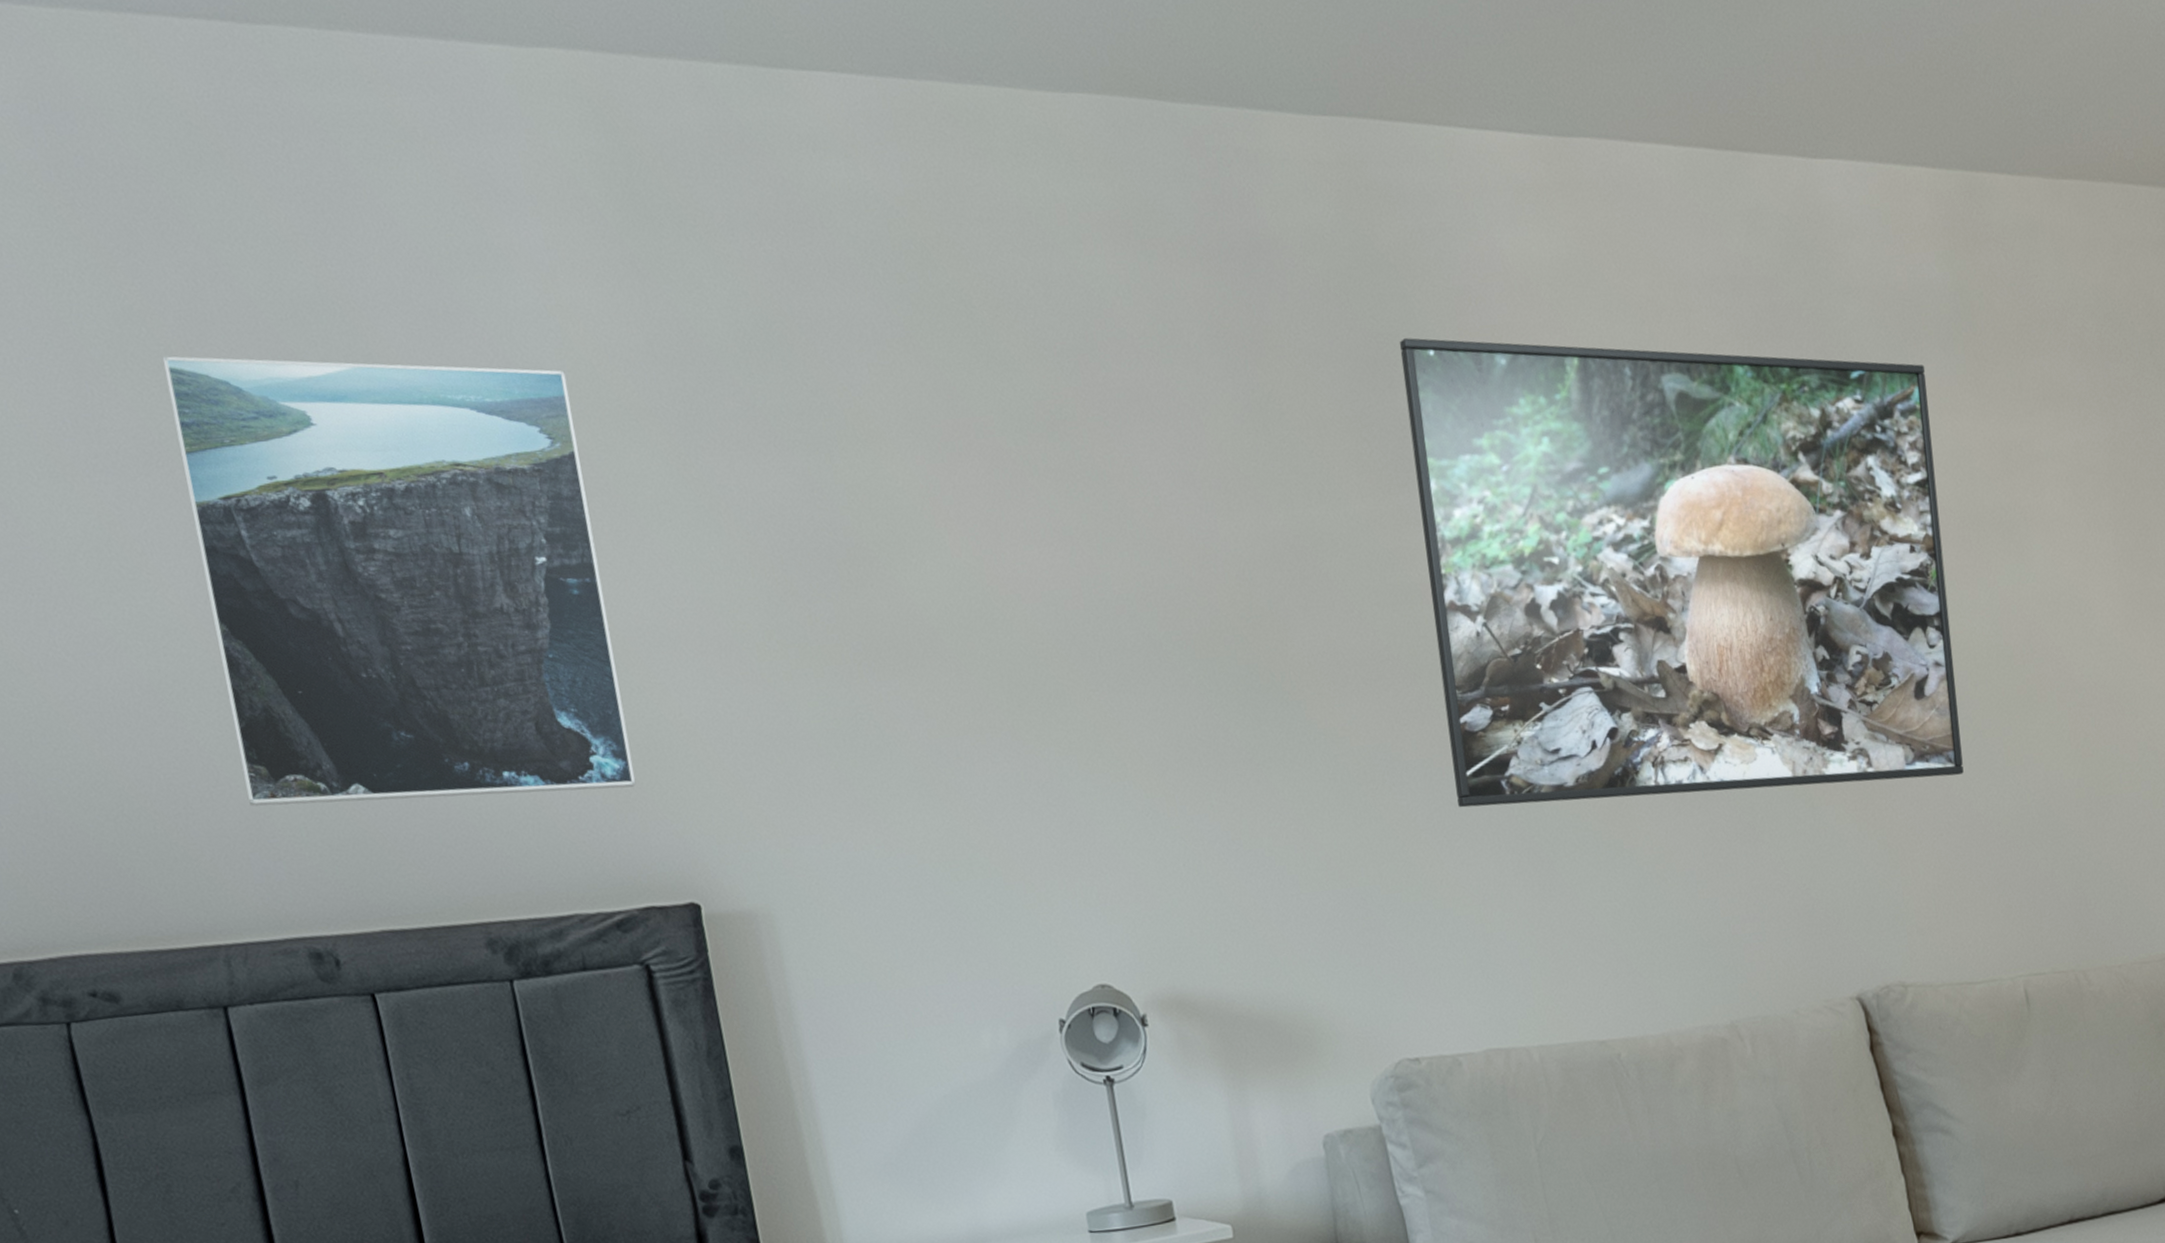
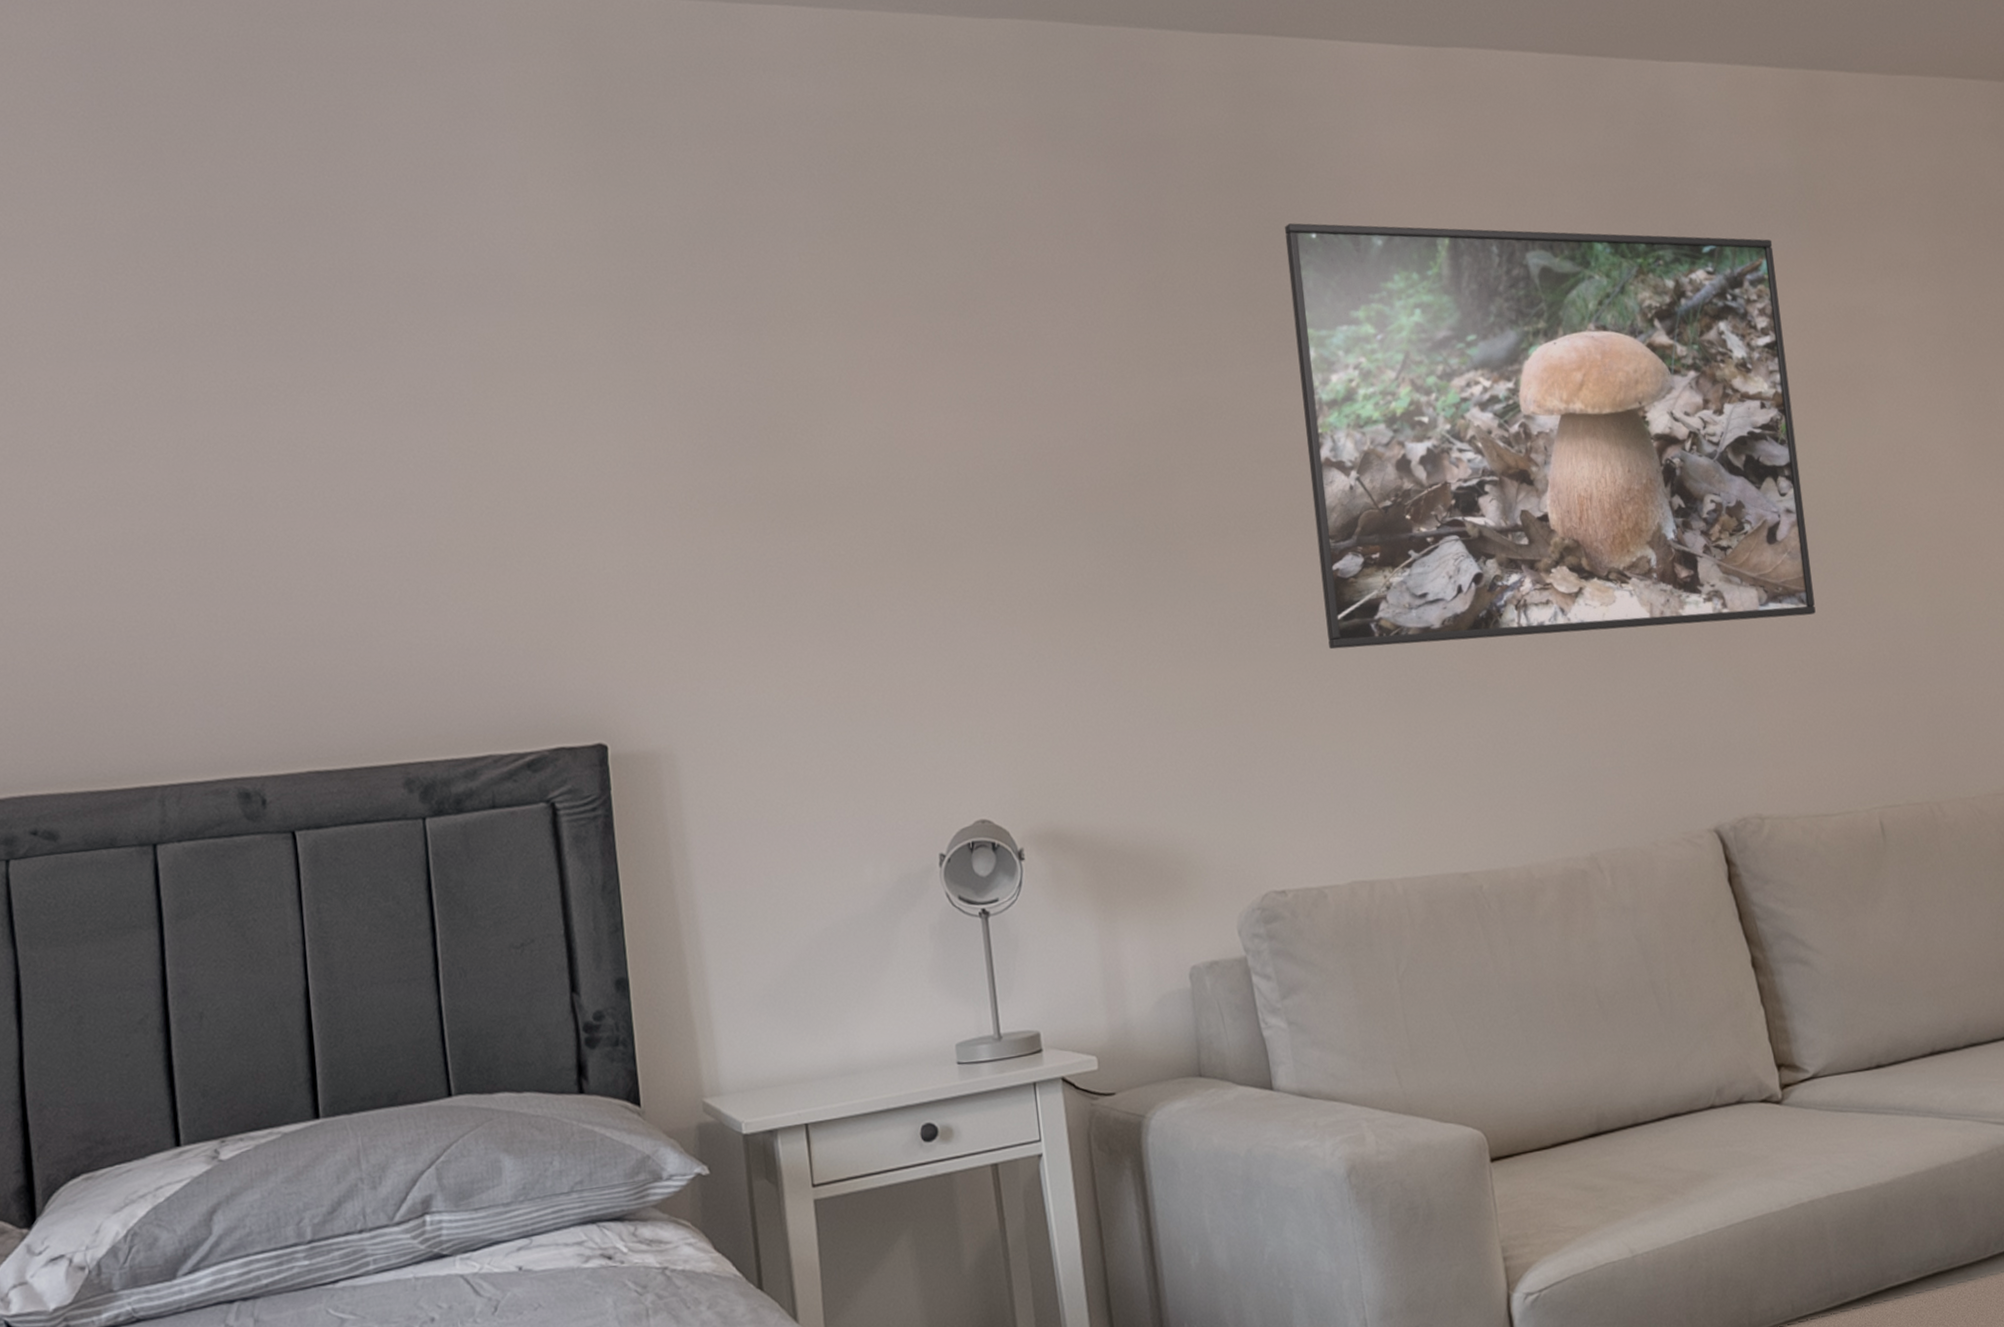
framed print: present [162,356,636,807] -> none [170,255,558,656]

